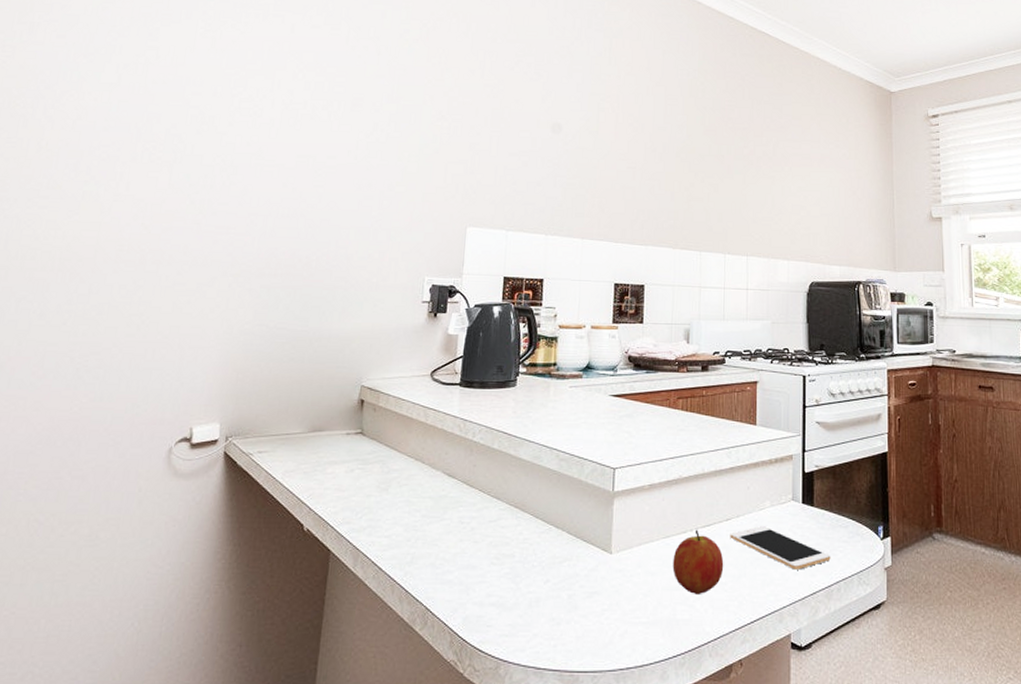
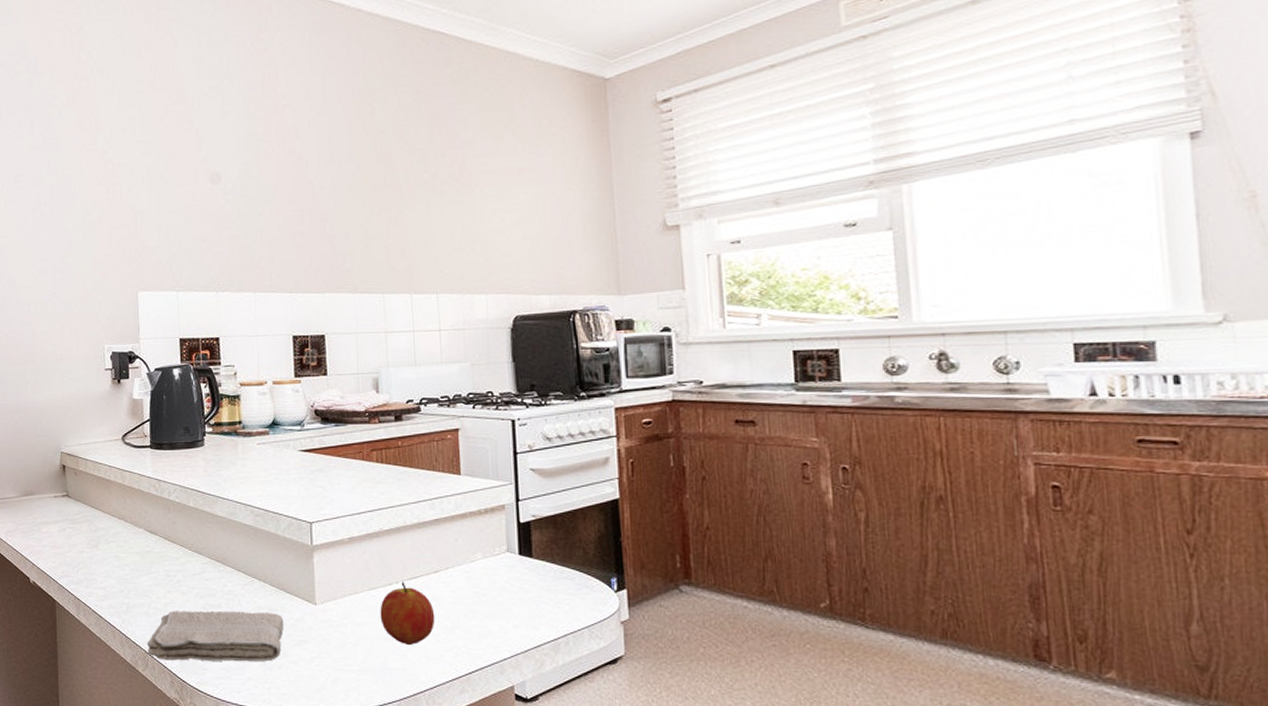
washcloth: none [429,561,578,618] -> present [148,611,284,662]
cell phone: present [730,525,831,570] -> none [439,577,556,622]

